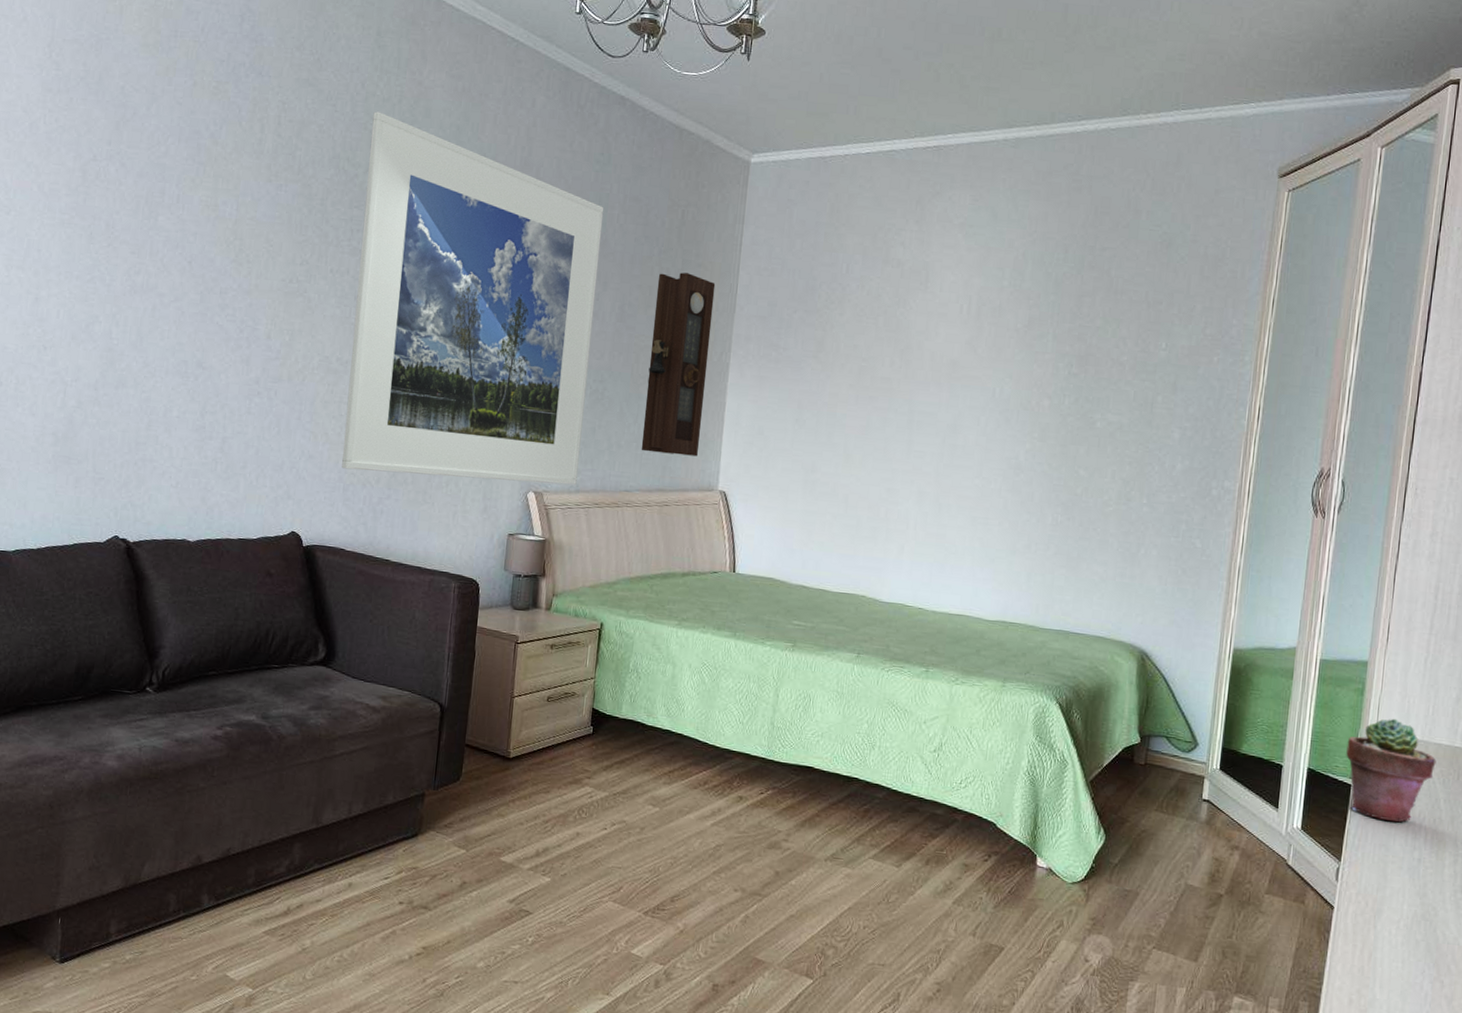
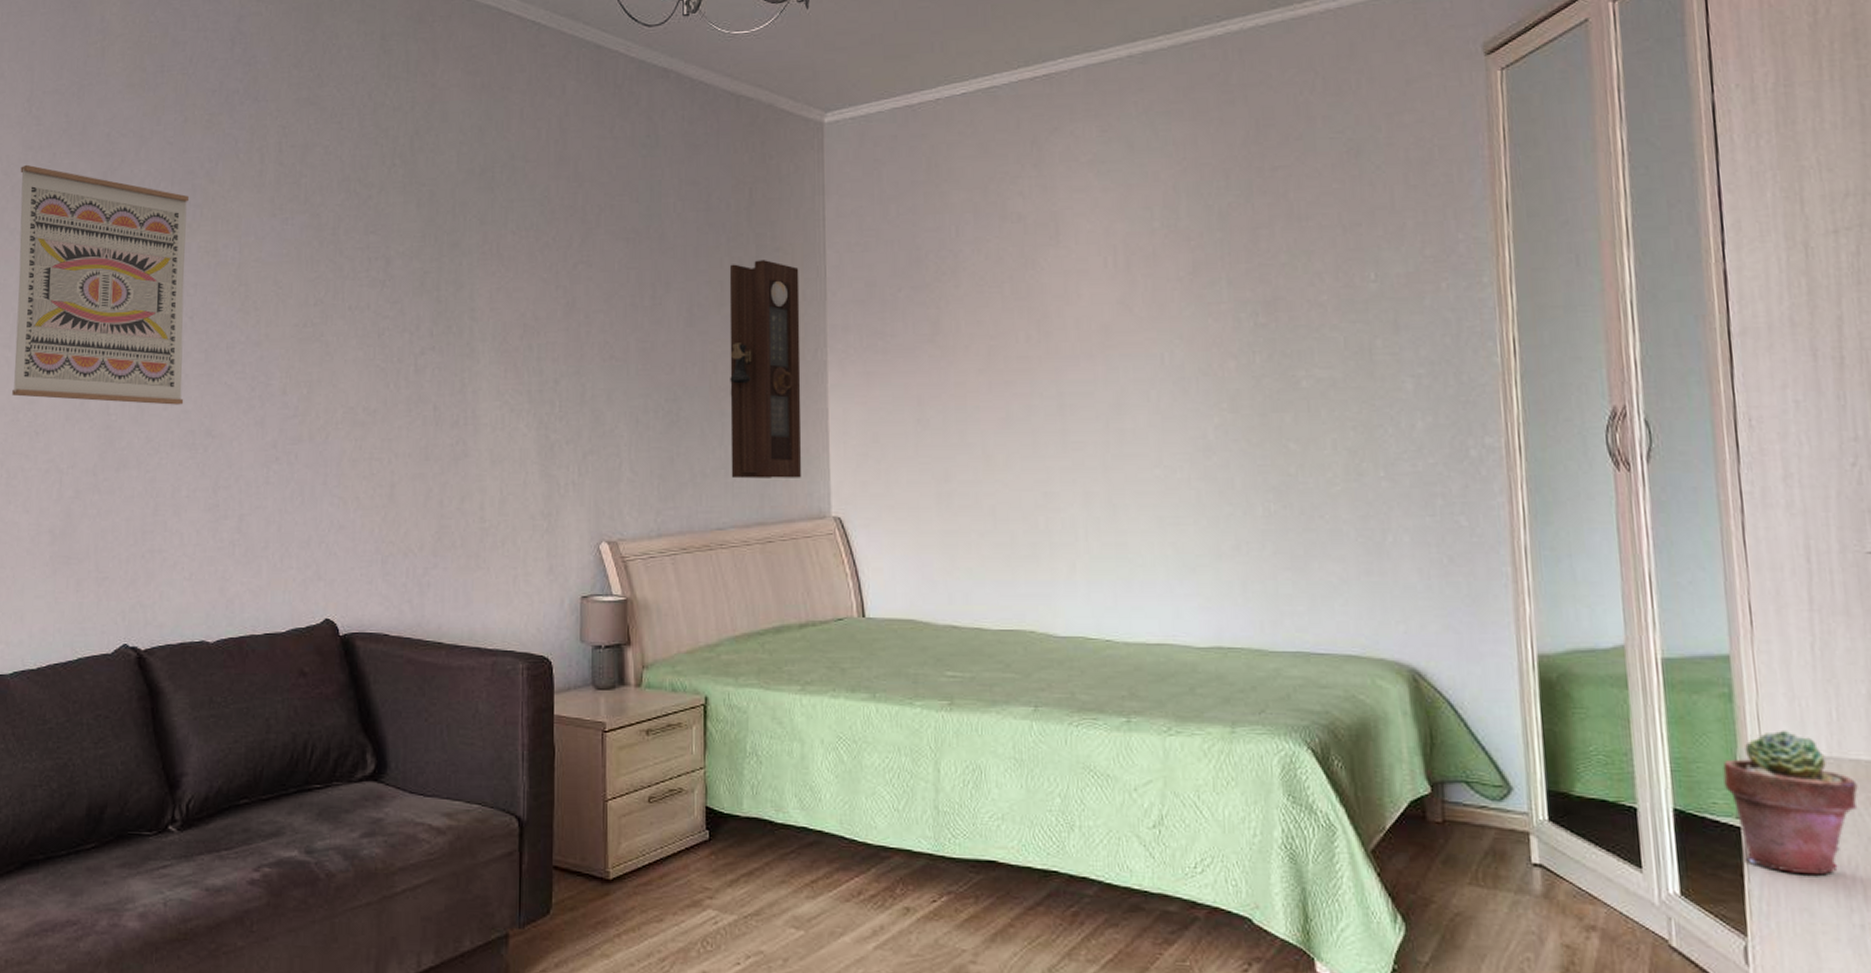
wall art: none [23,105,194,338] -> present [12,164,189,405]
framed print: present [342,111,604,486] -> none [377,123,658,538]

